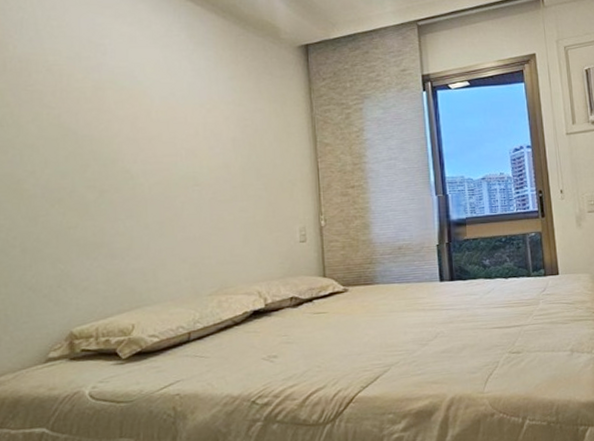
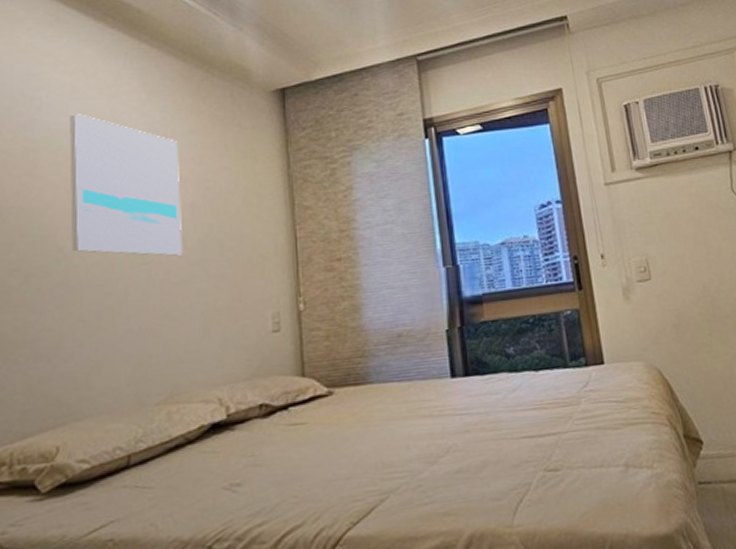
wall art: none [130,60,226,180] -> present [69,114,182,256]

